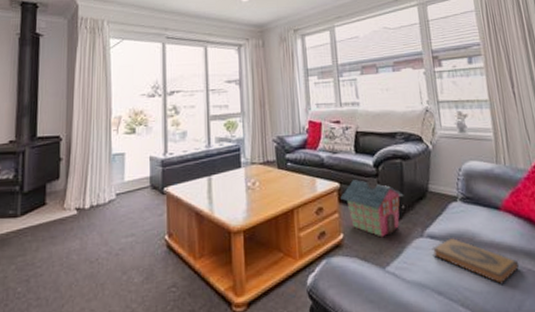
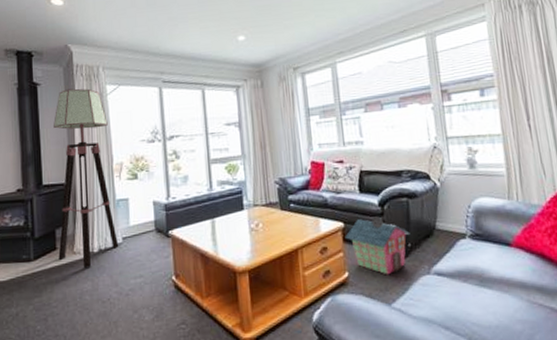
floor lamp: none [47,41,112,225] -> present [53,88,119,268]
hardback book: present [432,238,520,285] -> none [439,274,530,320]

